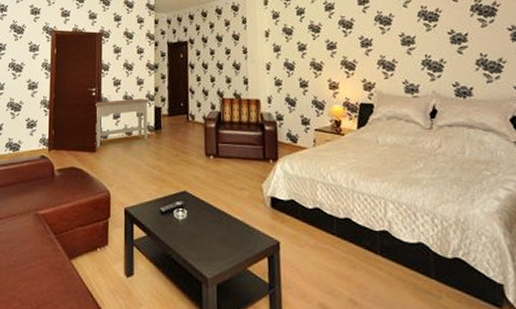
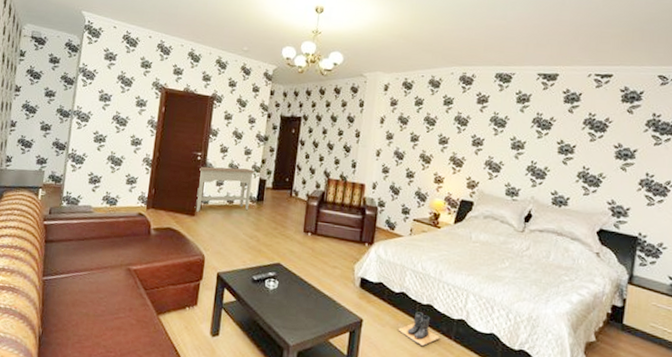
boots: none [317,227,365,265] -> present [397,312,440,347]

